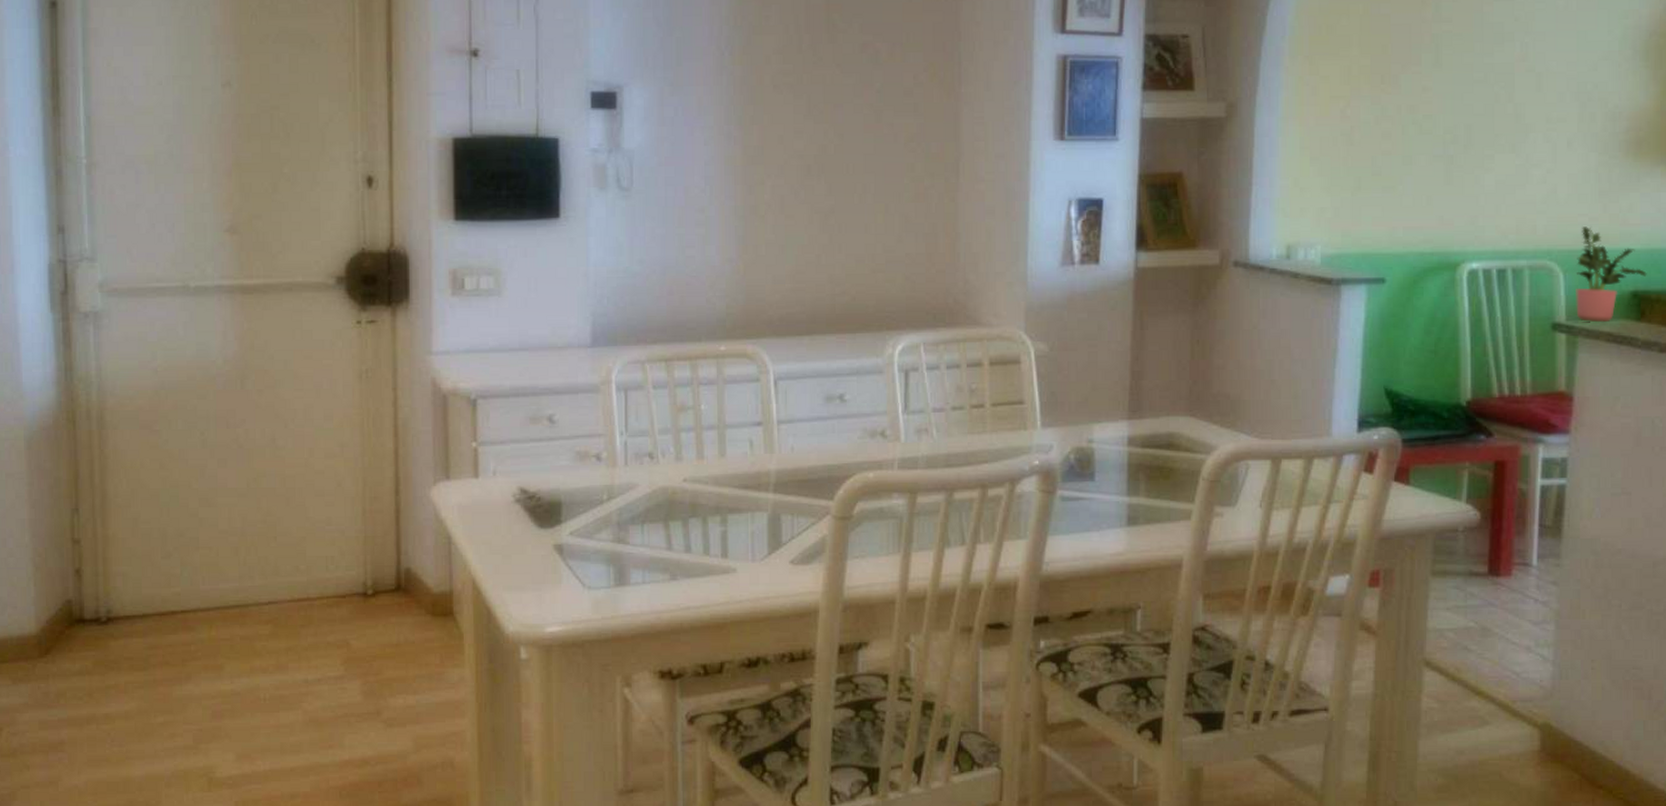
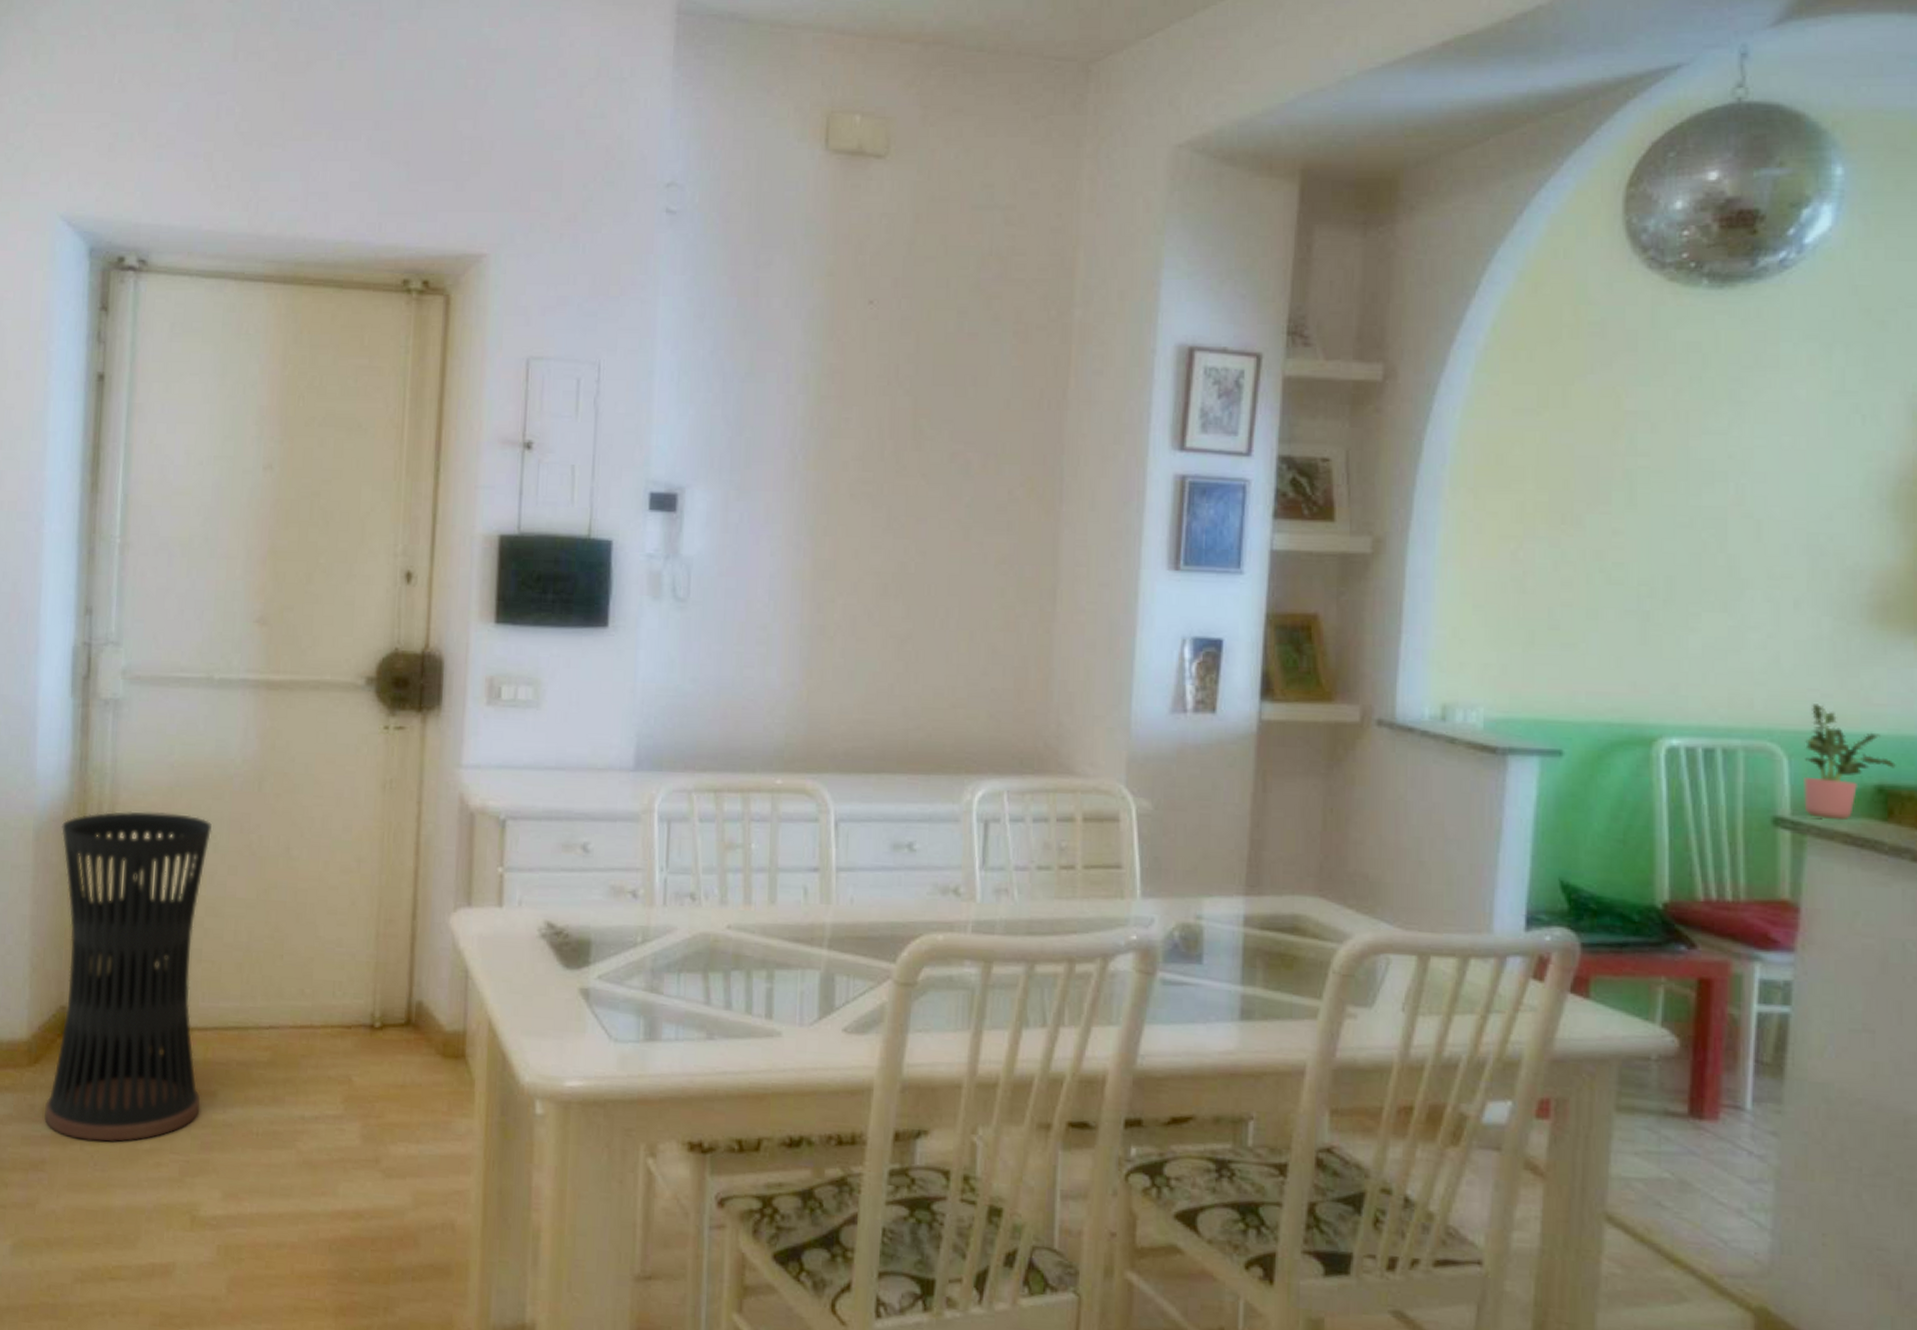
umbrella stand: none [51,415,209,719] -> present [44,811,212,1142]

